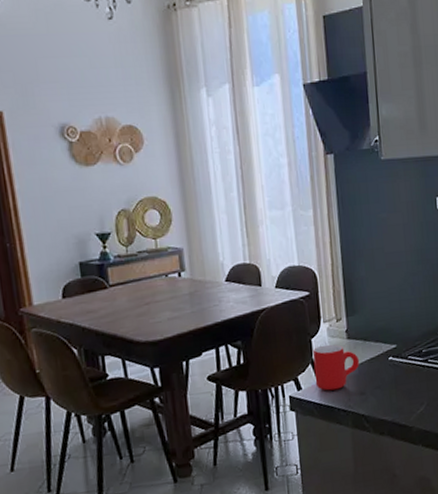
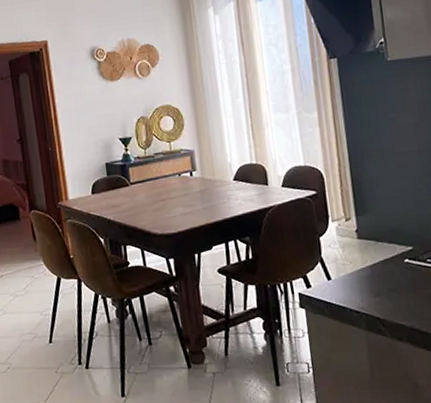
mug: present [312,344,360,391] -> none [321,243,373,290]

